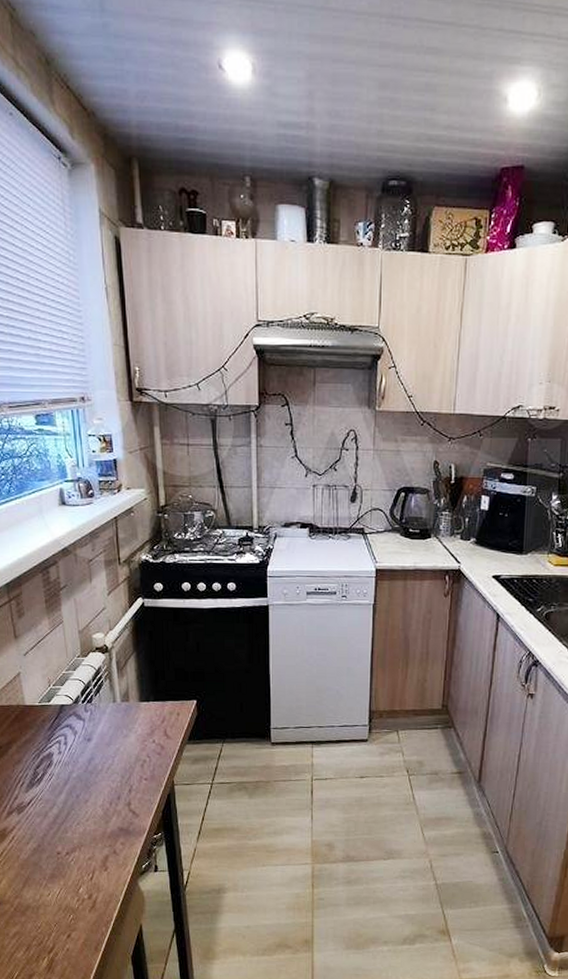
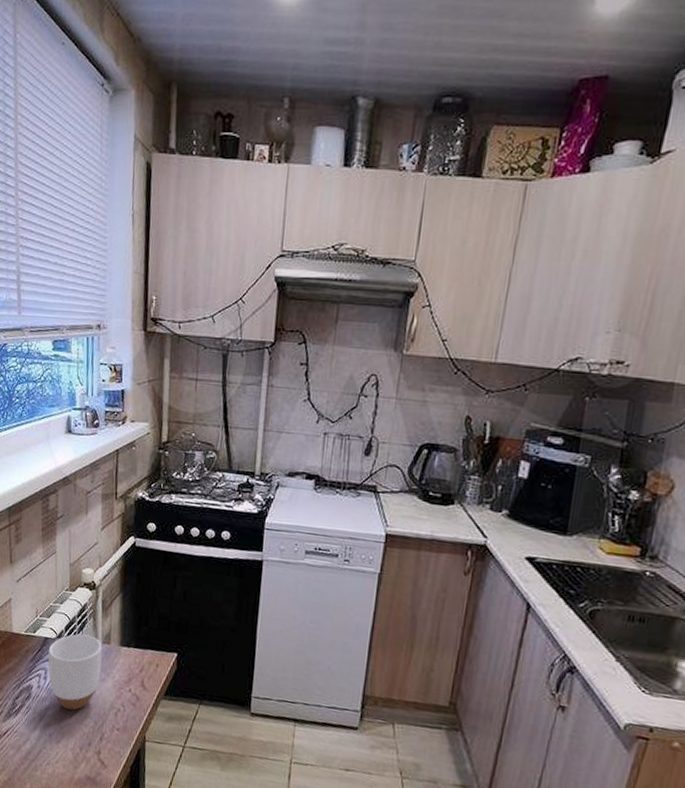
mug: none [65,696,123,769] -> present [48,634,102,710]

